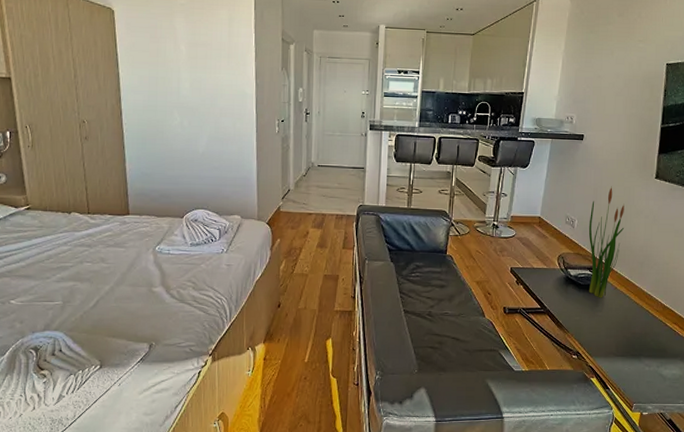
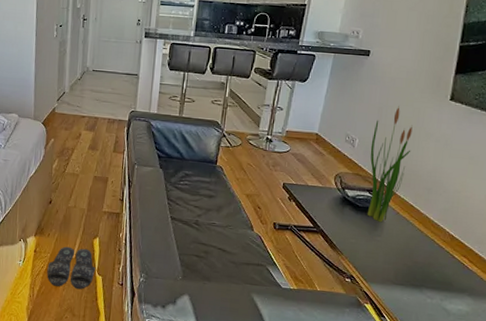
slippers: none [278,351,330,395] -> present [47,246,96,290]

